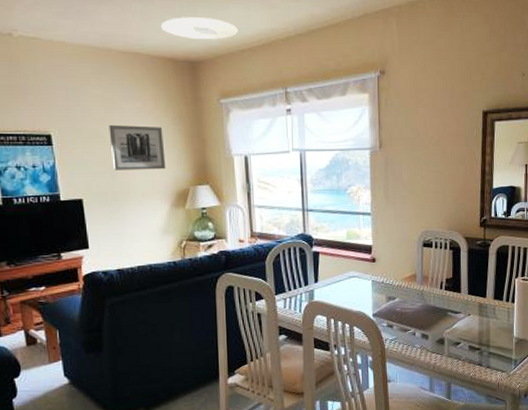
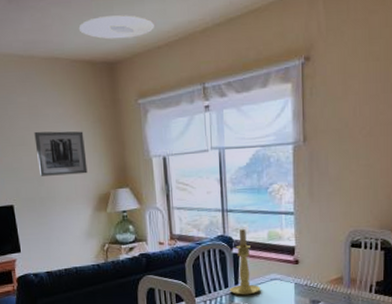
candle holder: none [310,227,340,293] -> present [230,228,261,295]

